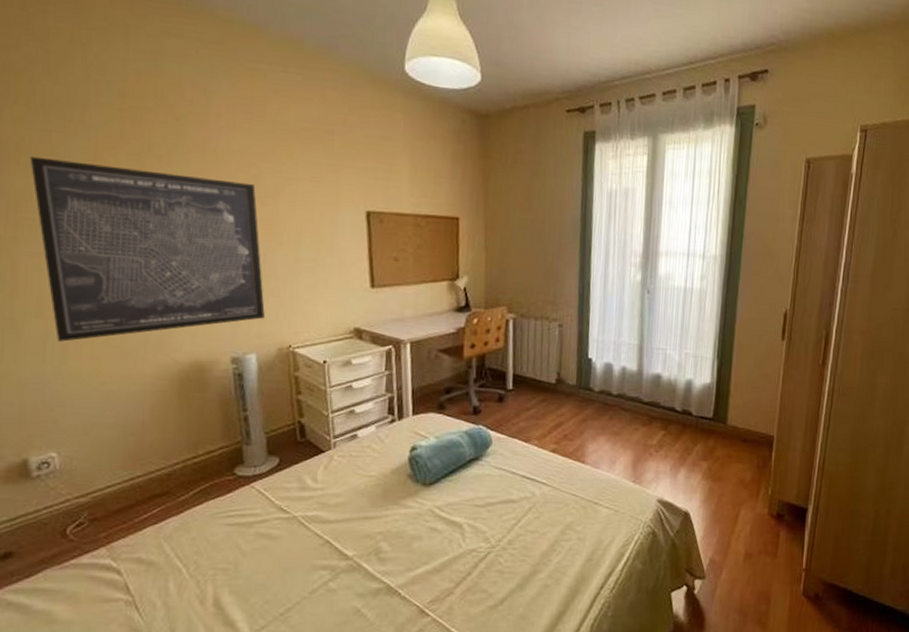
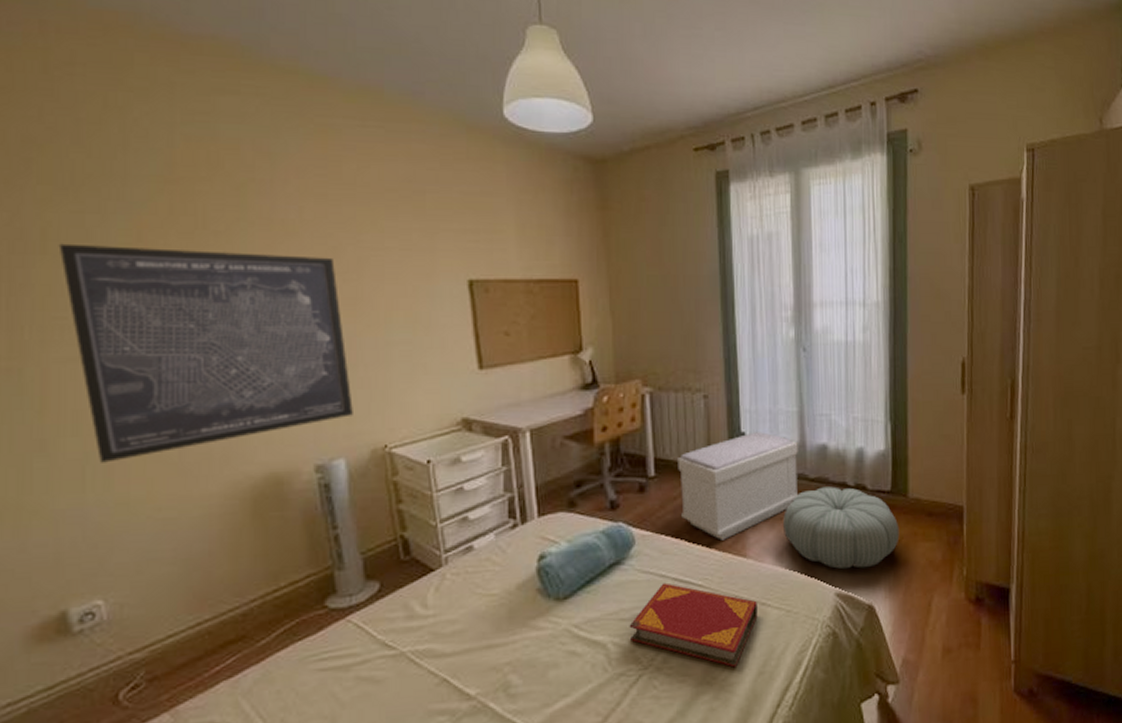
hardback book: none [482,478,591,553] -> present [629,582,758,668]
bench: none [532,359,636,448] -> present [678,432,799,541]
pouf: none [618,410,717,481] -> present [783,486,900,570]

